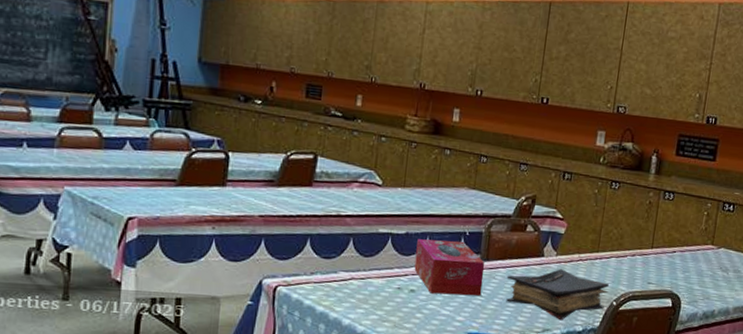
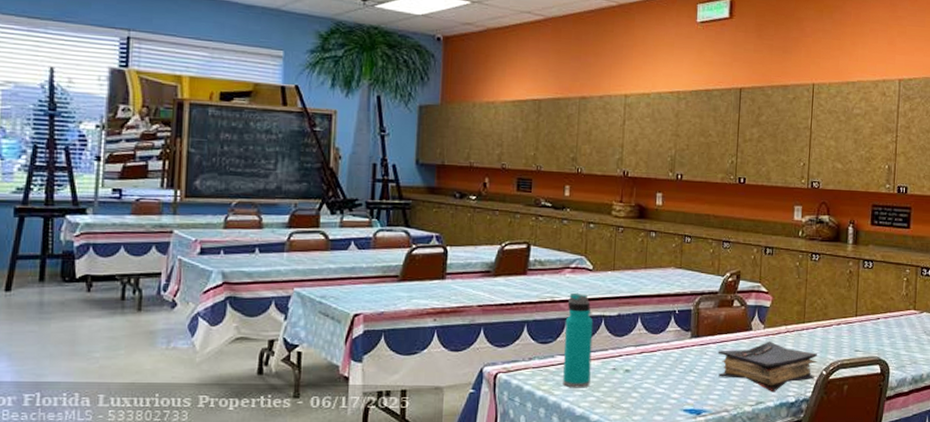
water bottle: none [345,207,380,306] -> present [563,292,594,388]
tissue box: present [414,239,485,297] -> none [628,319,696,373]

